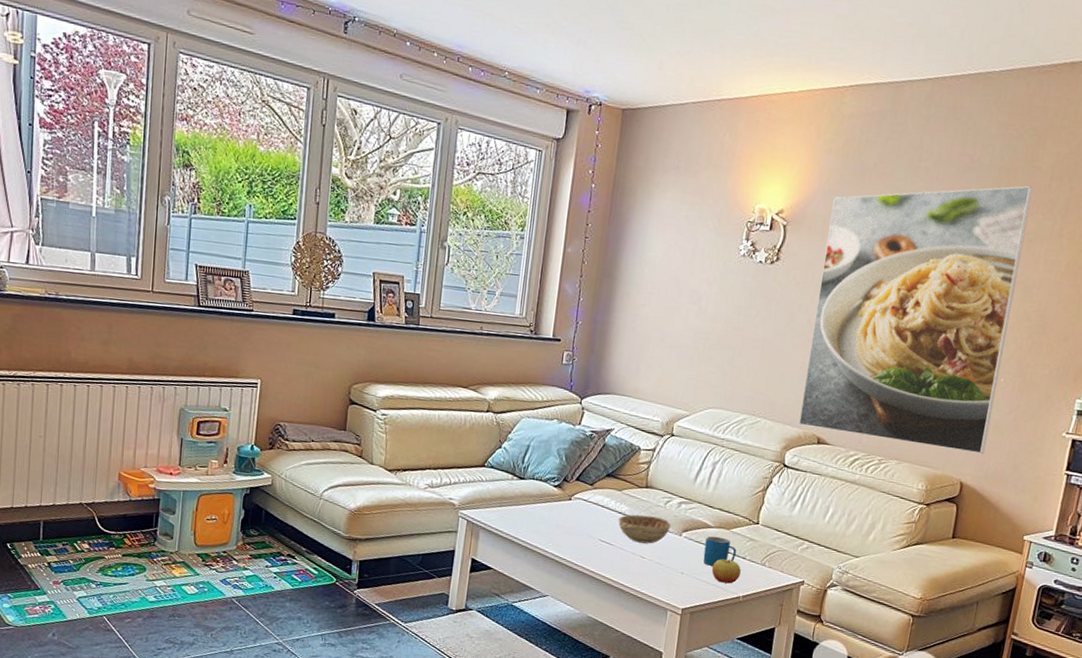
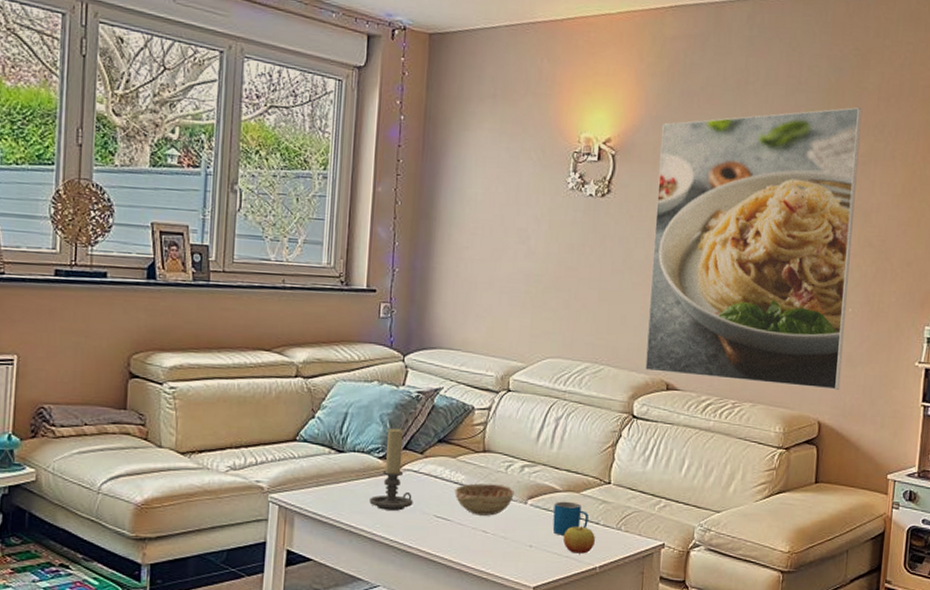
candle holder: none [544,461,582,533] -> present [369,427,413,511]

